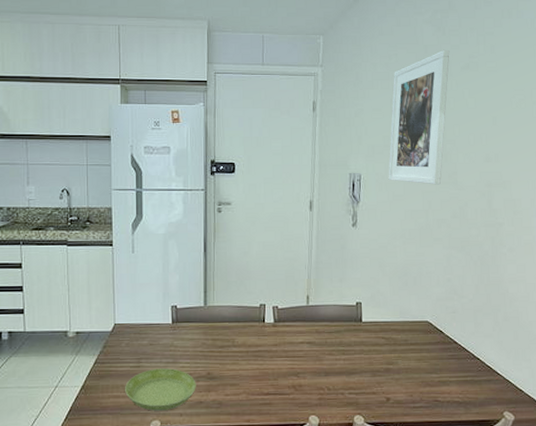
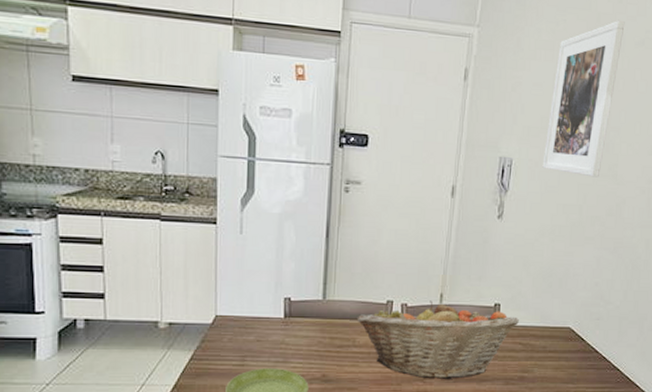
fruit basket: none [234,302,380,374] -> present [356,300,519,380]

